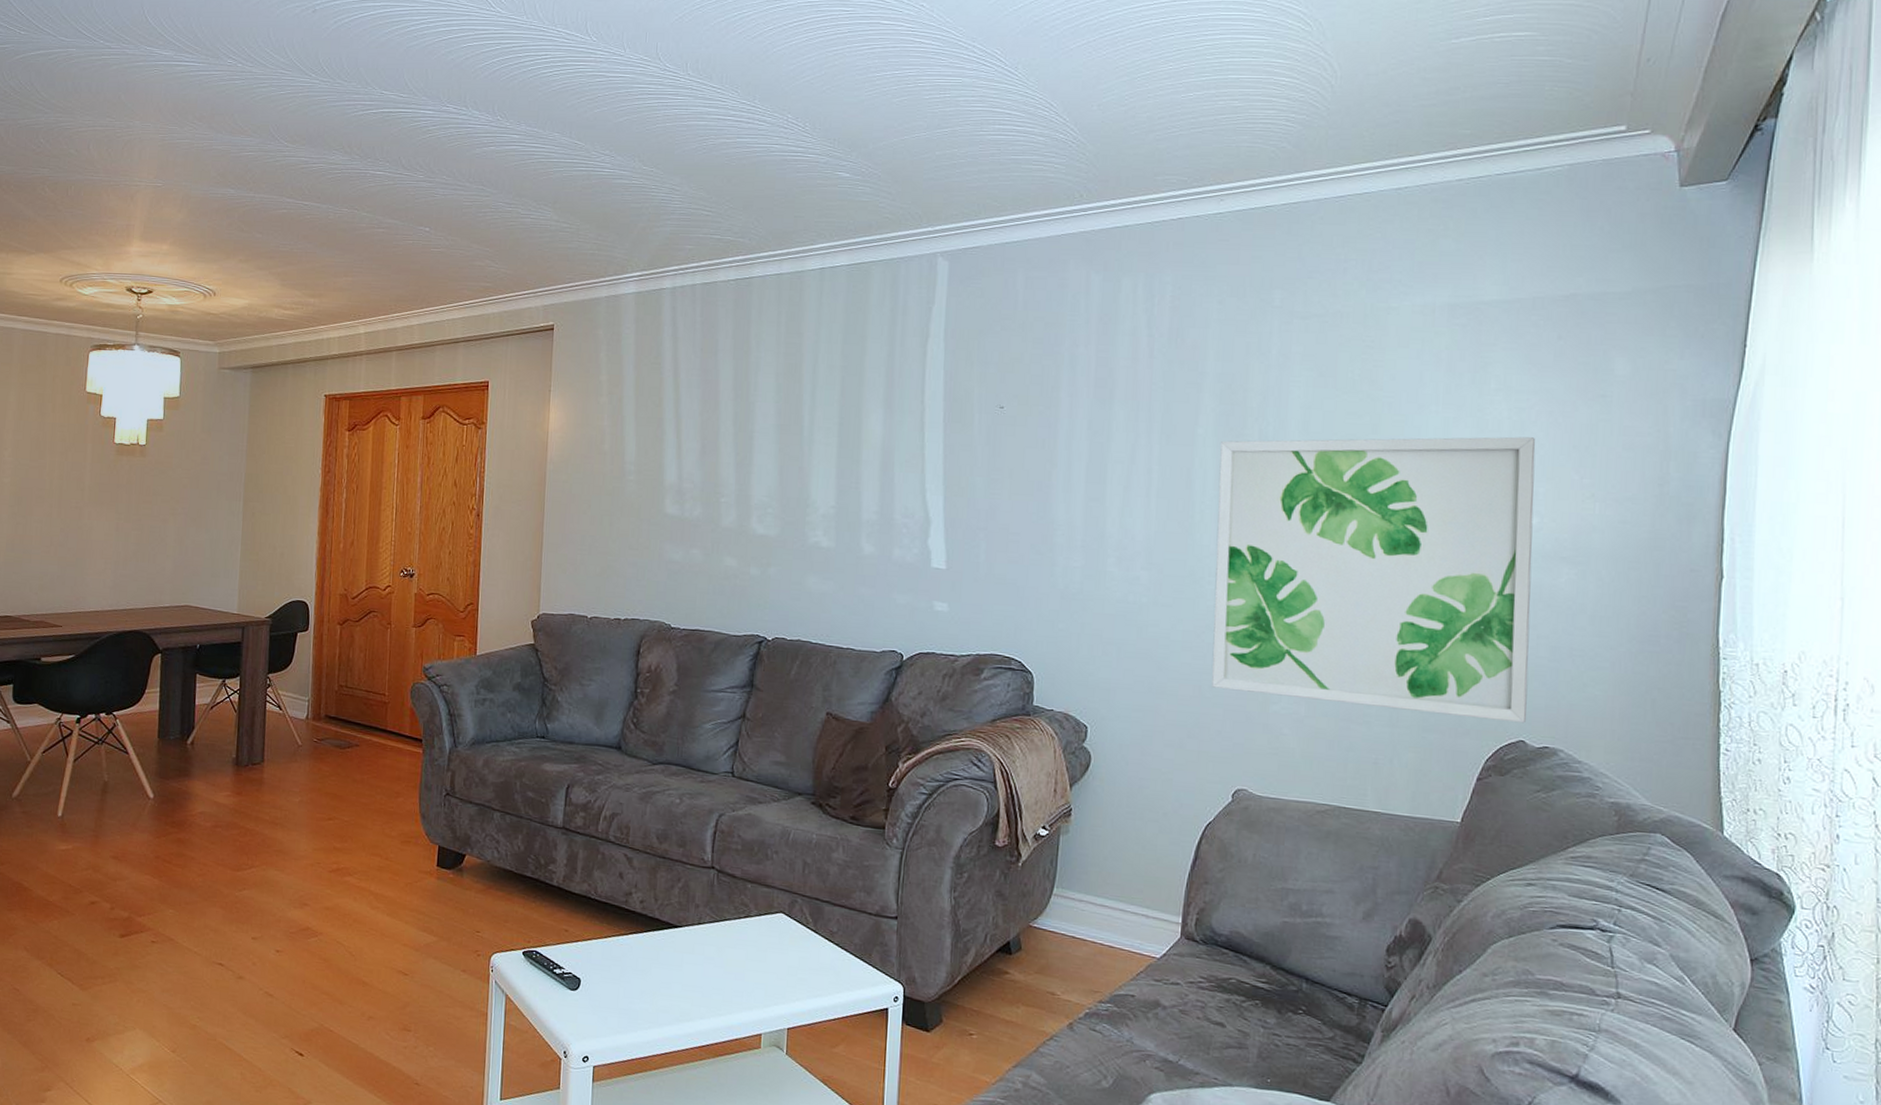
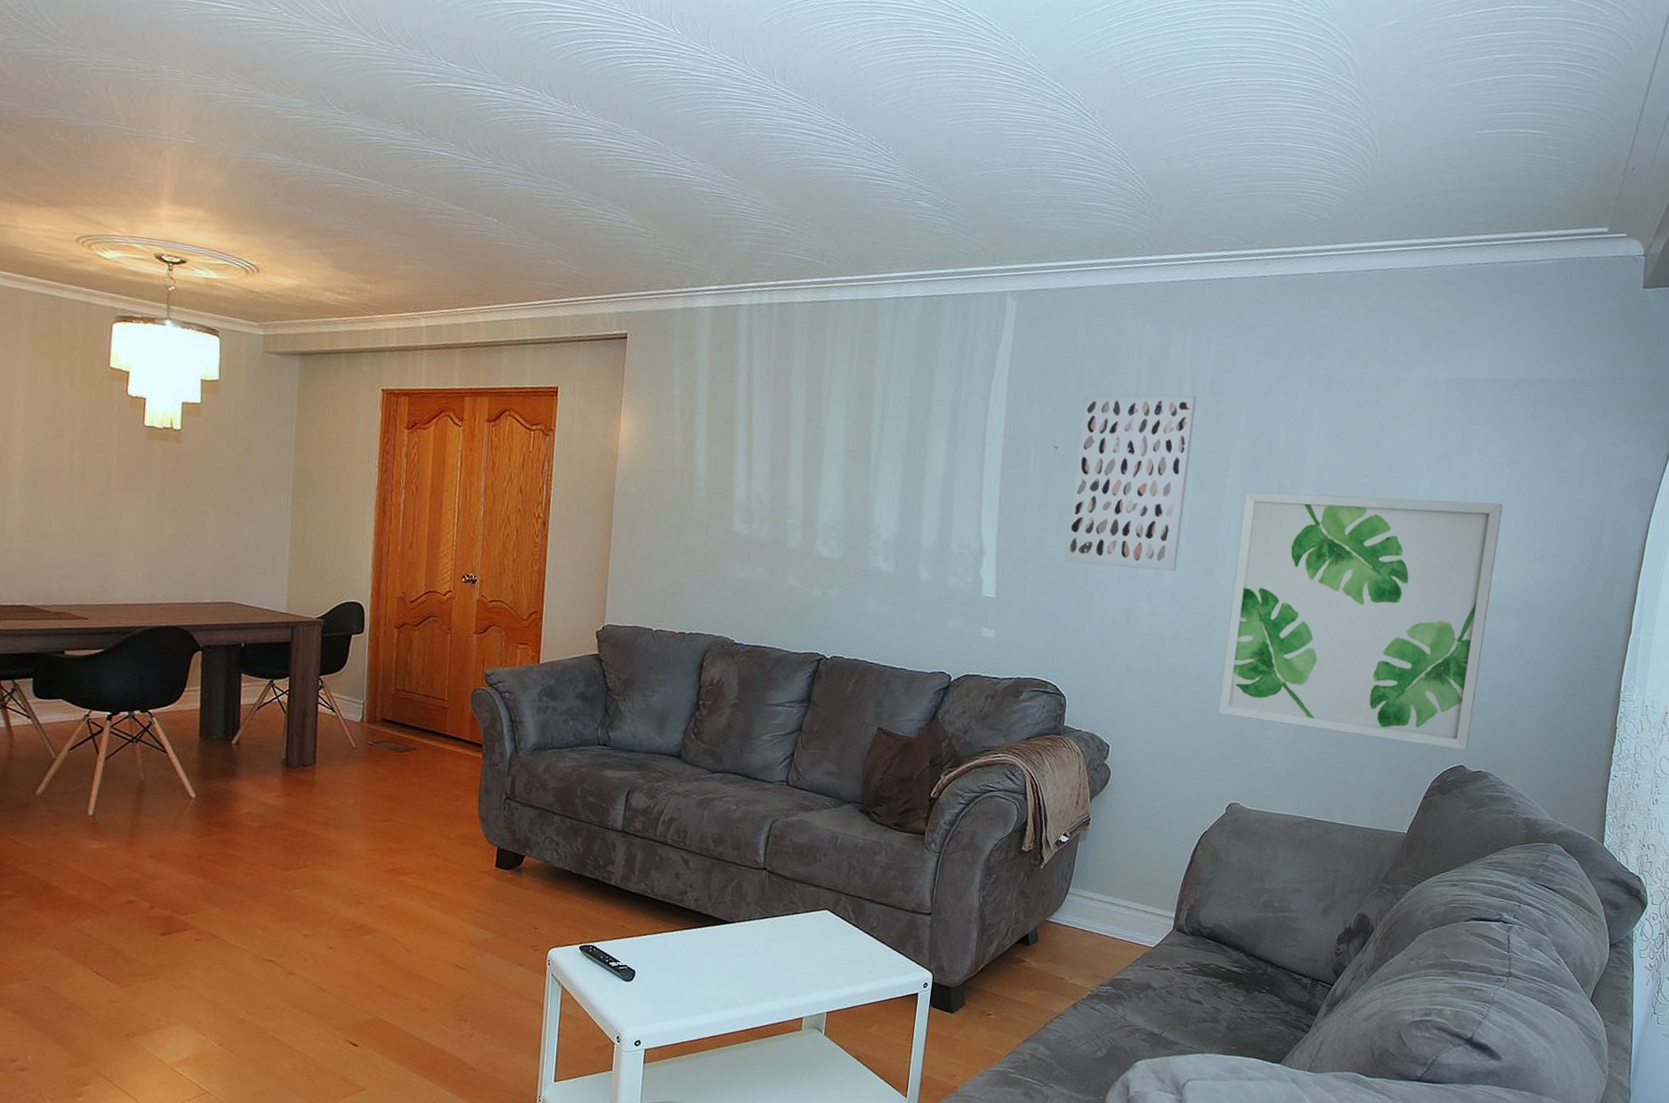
wall art: none [1021,342,1155,532] -> present [1065,394,1197,571]

